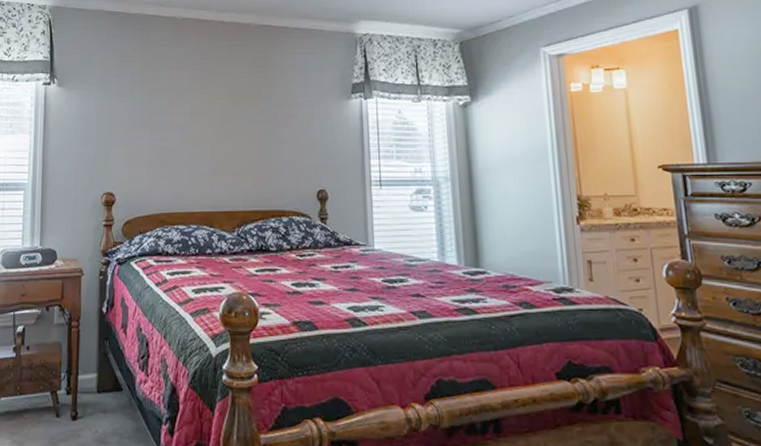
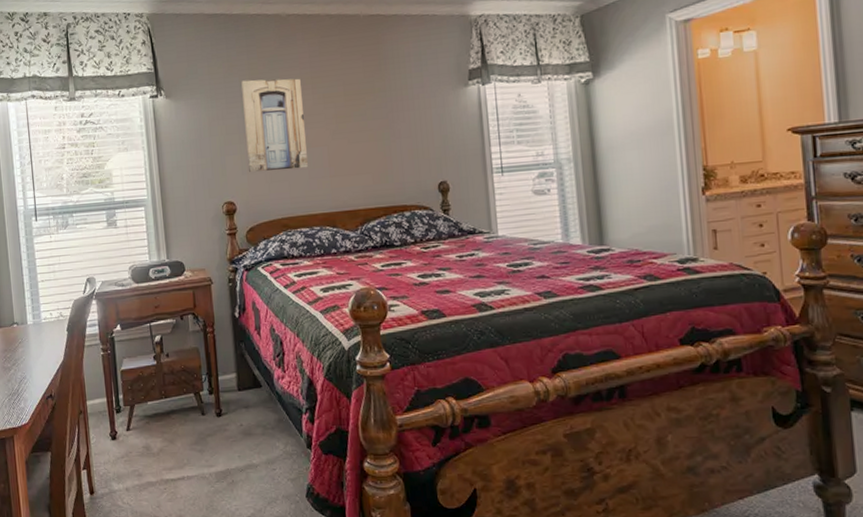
wall art: none [130,75,190,166] -> present [240,78,308,172]

